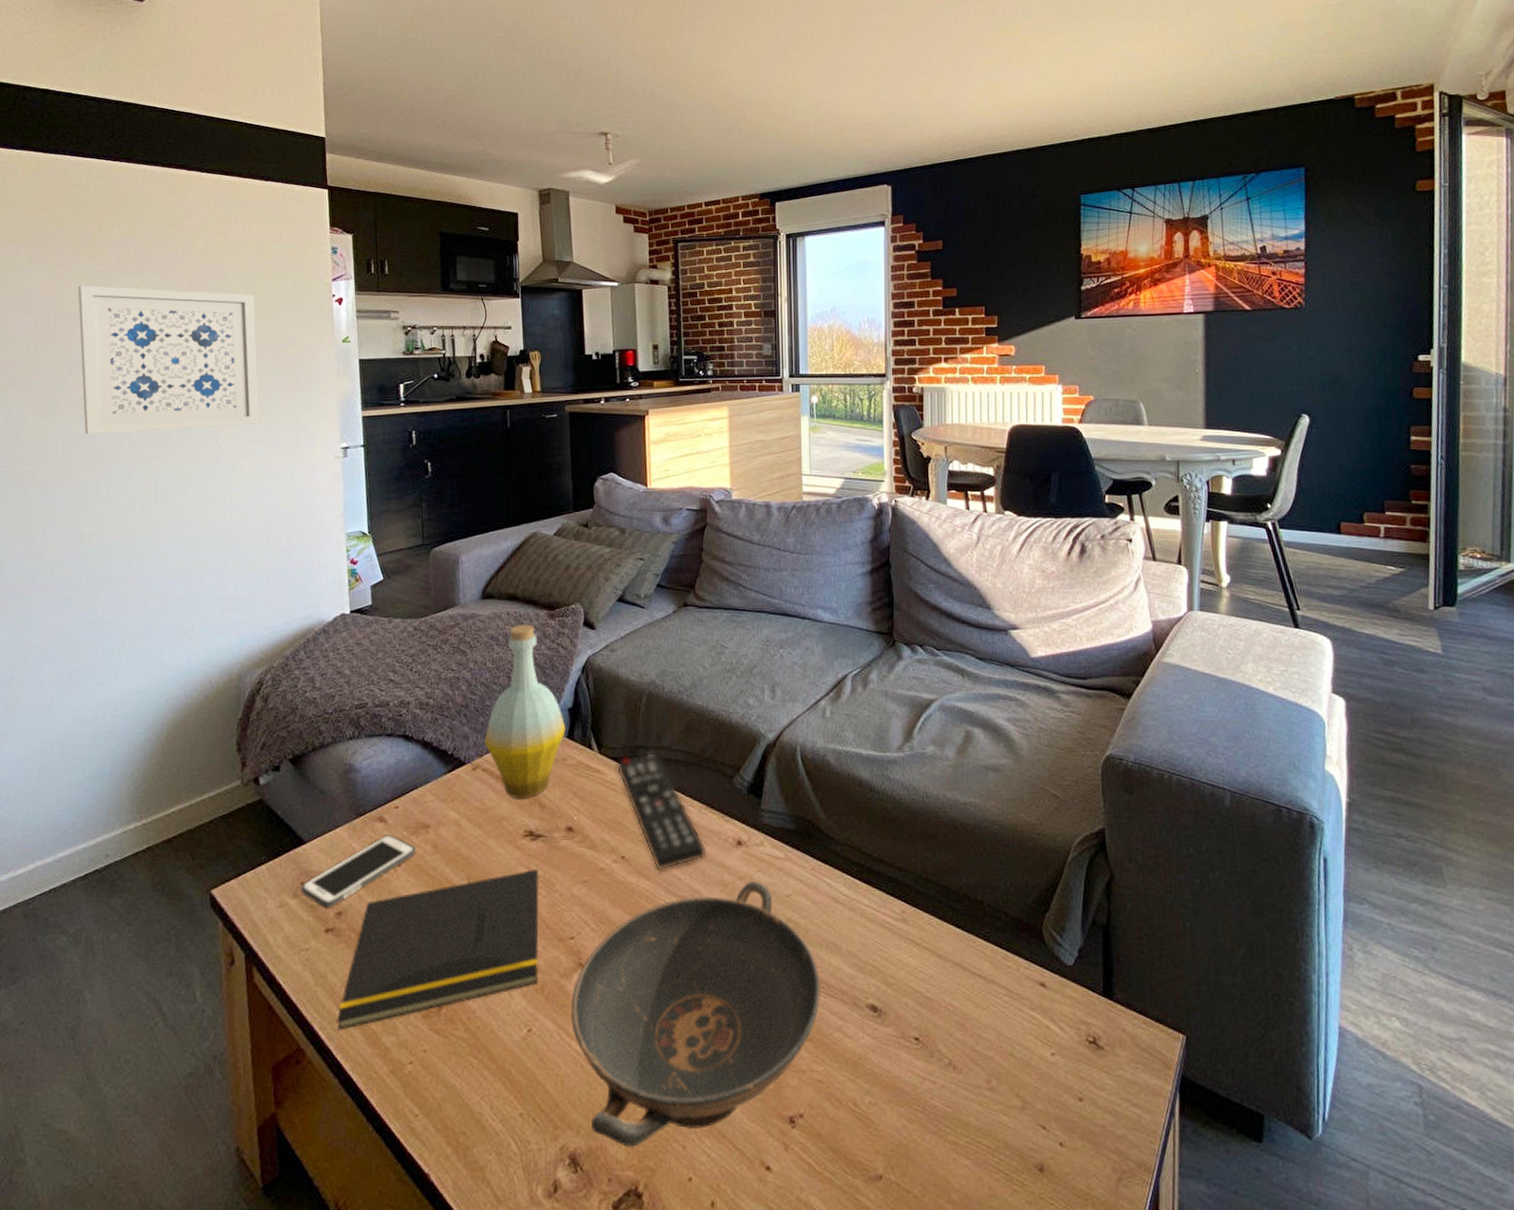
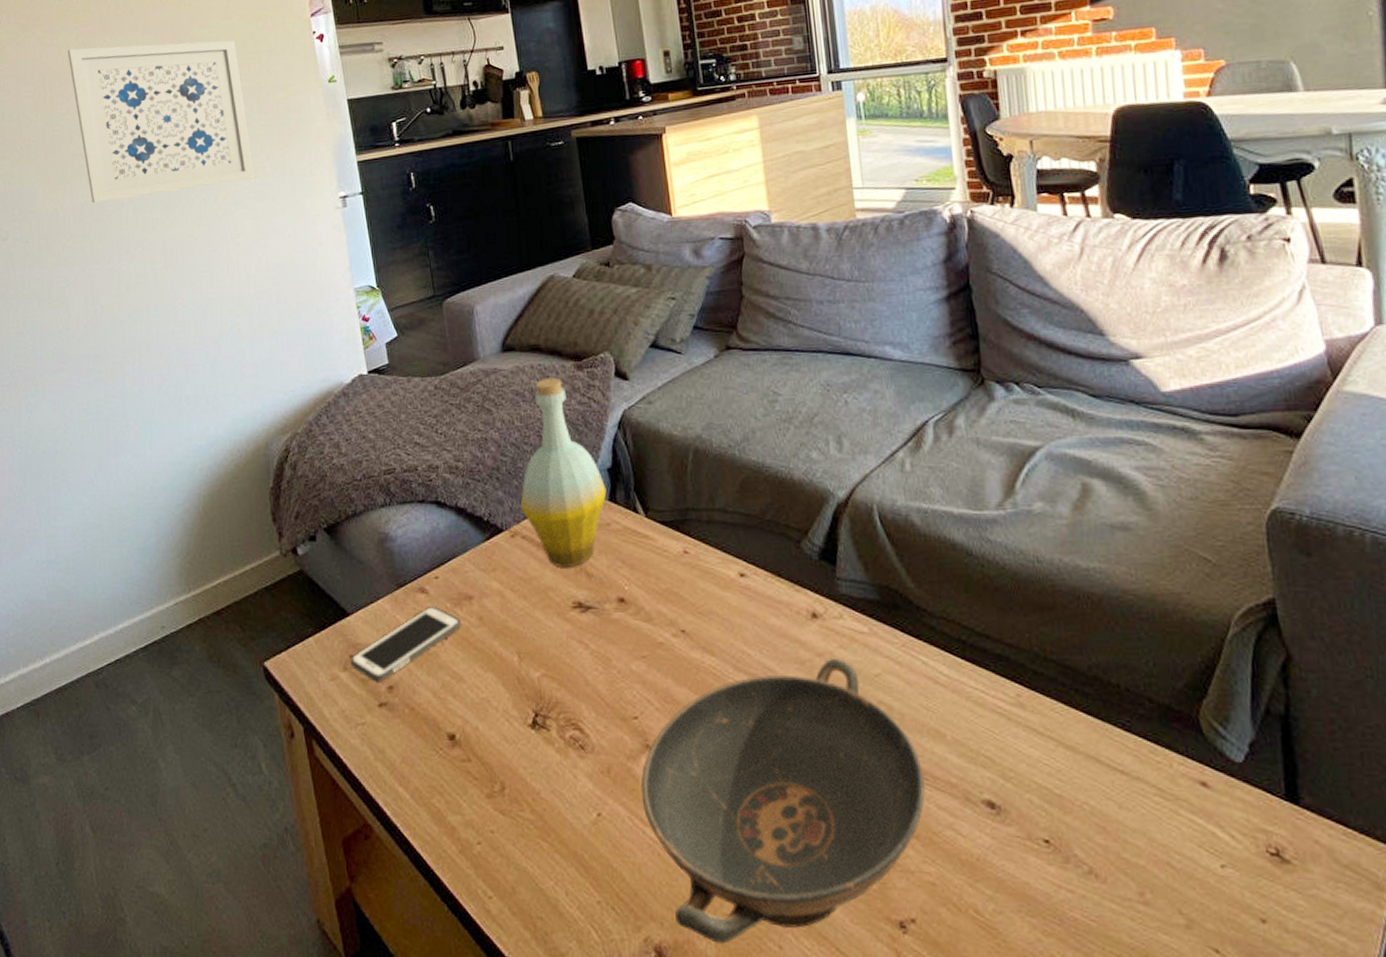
notepad: present [336,869,540,1031] -> none [400,643,603,808]
remote control: present [616,751,707,871] -> none [666,514,778,646]

